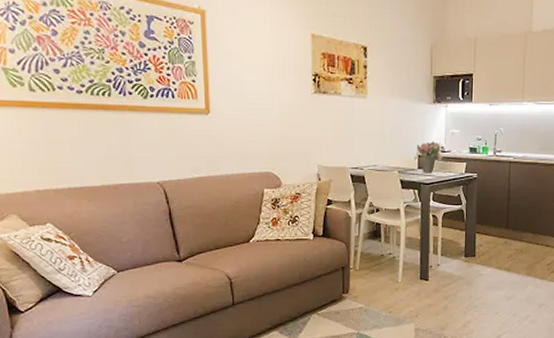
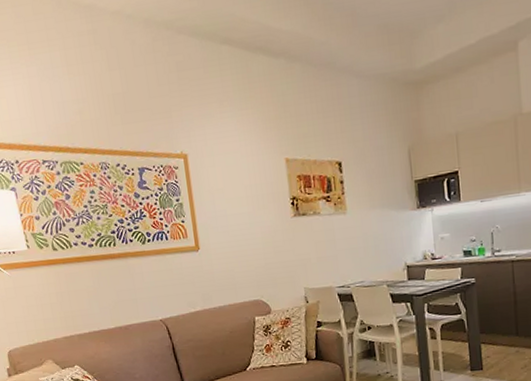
flower bouquet: present [416,141,443,174] -> none [403,249,434,285]

